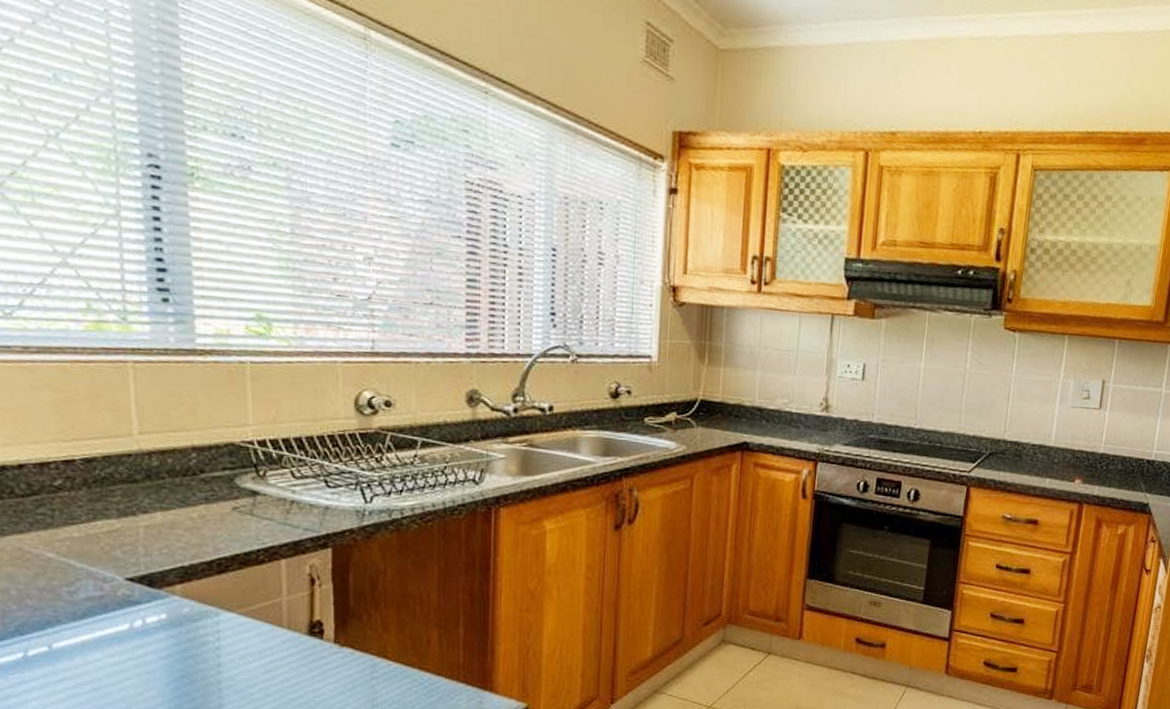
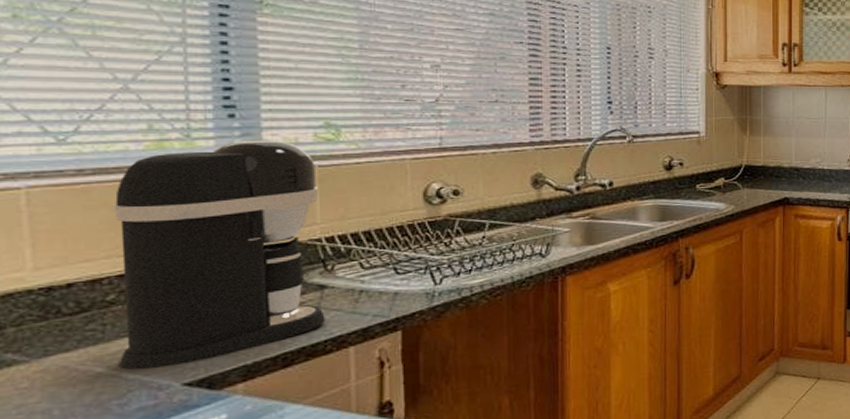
coffee maker: none [57,327,258,560] -> present [113,140,326,370]

